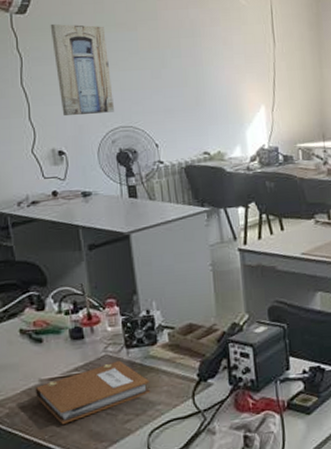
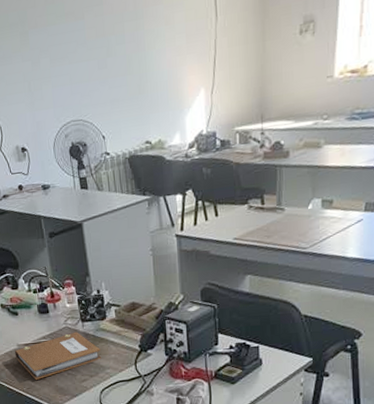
wall art: present [50,23,114,116] -> none [8,17,66,114]

